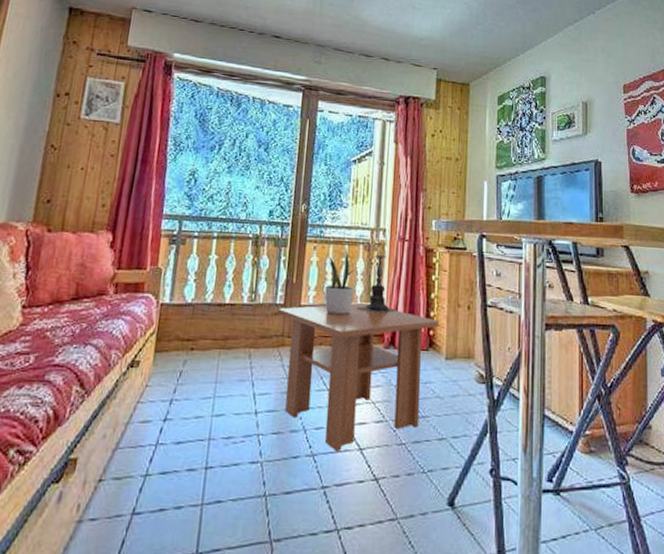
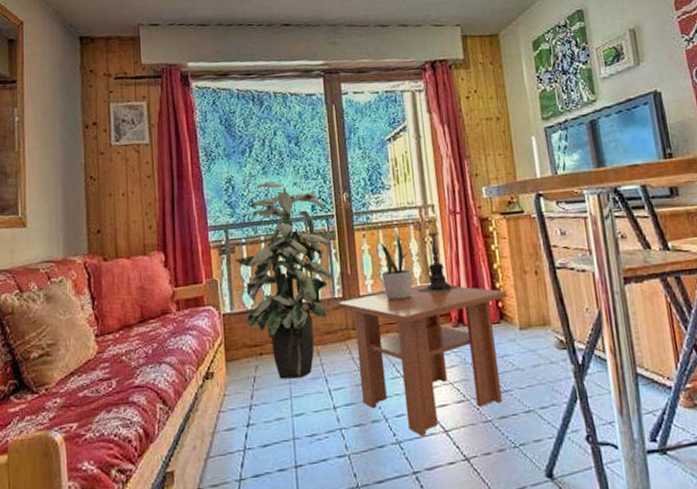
indoor plant: none [183,181,282,378] -> present [235,181,331,379]

